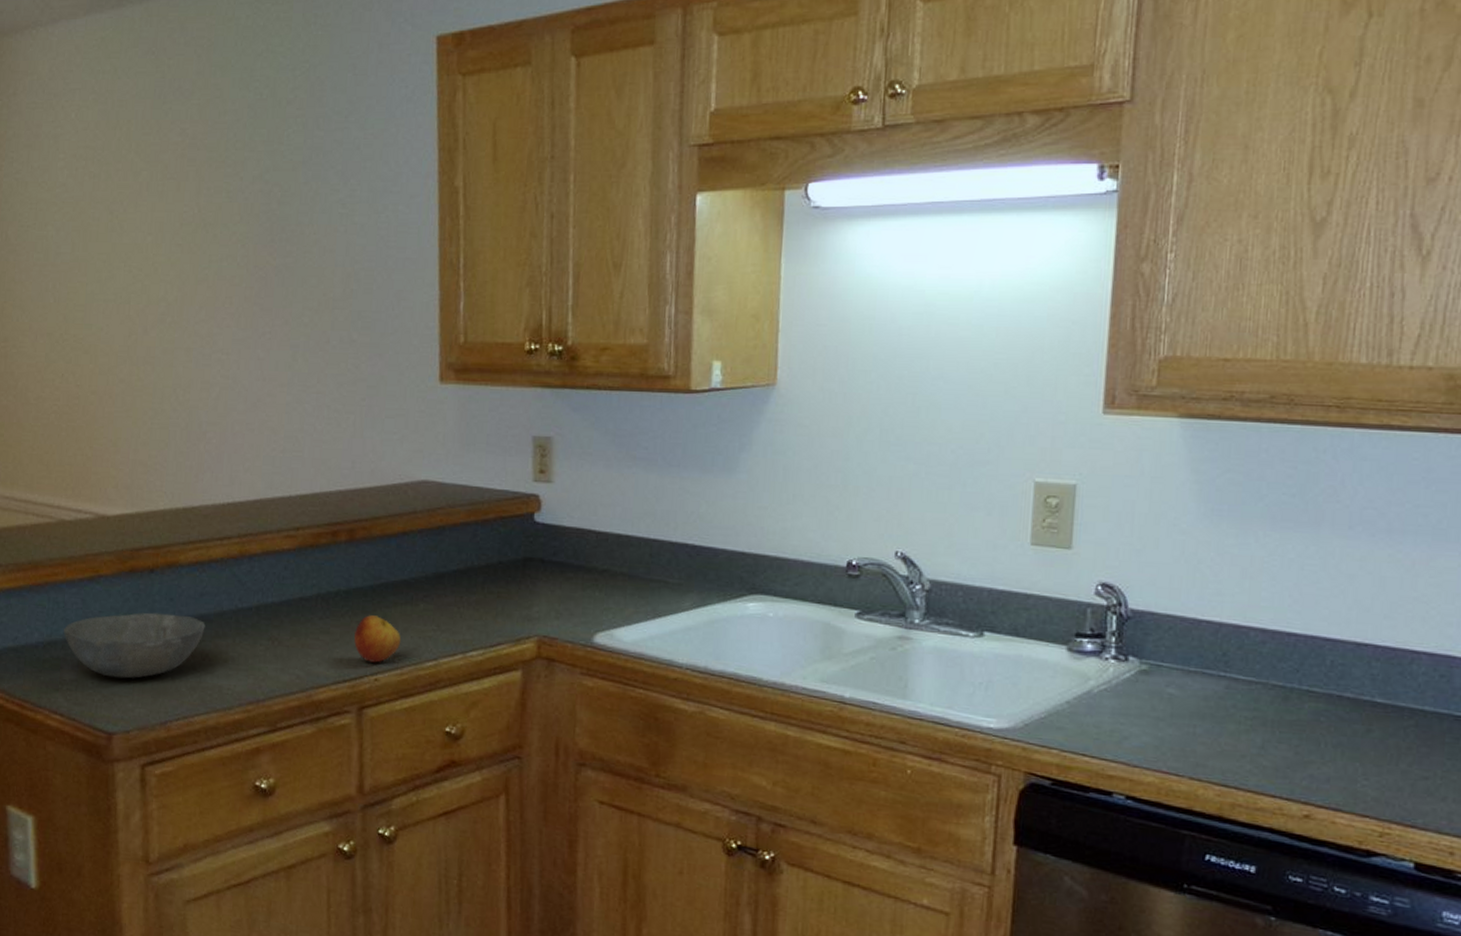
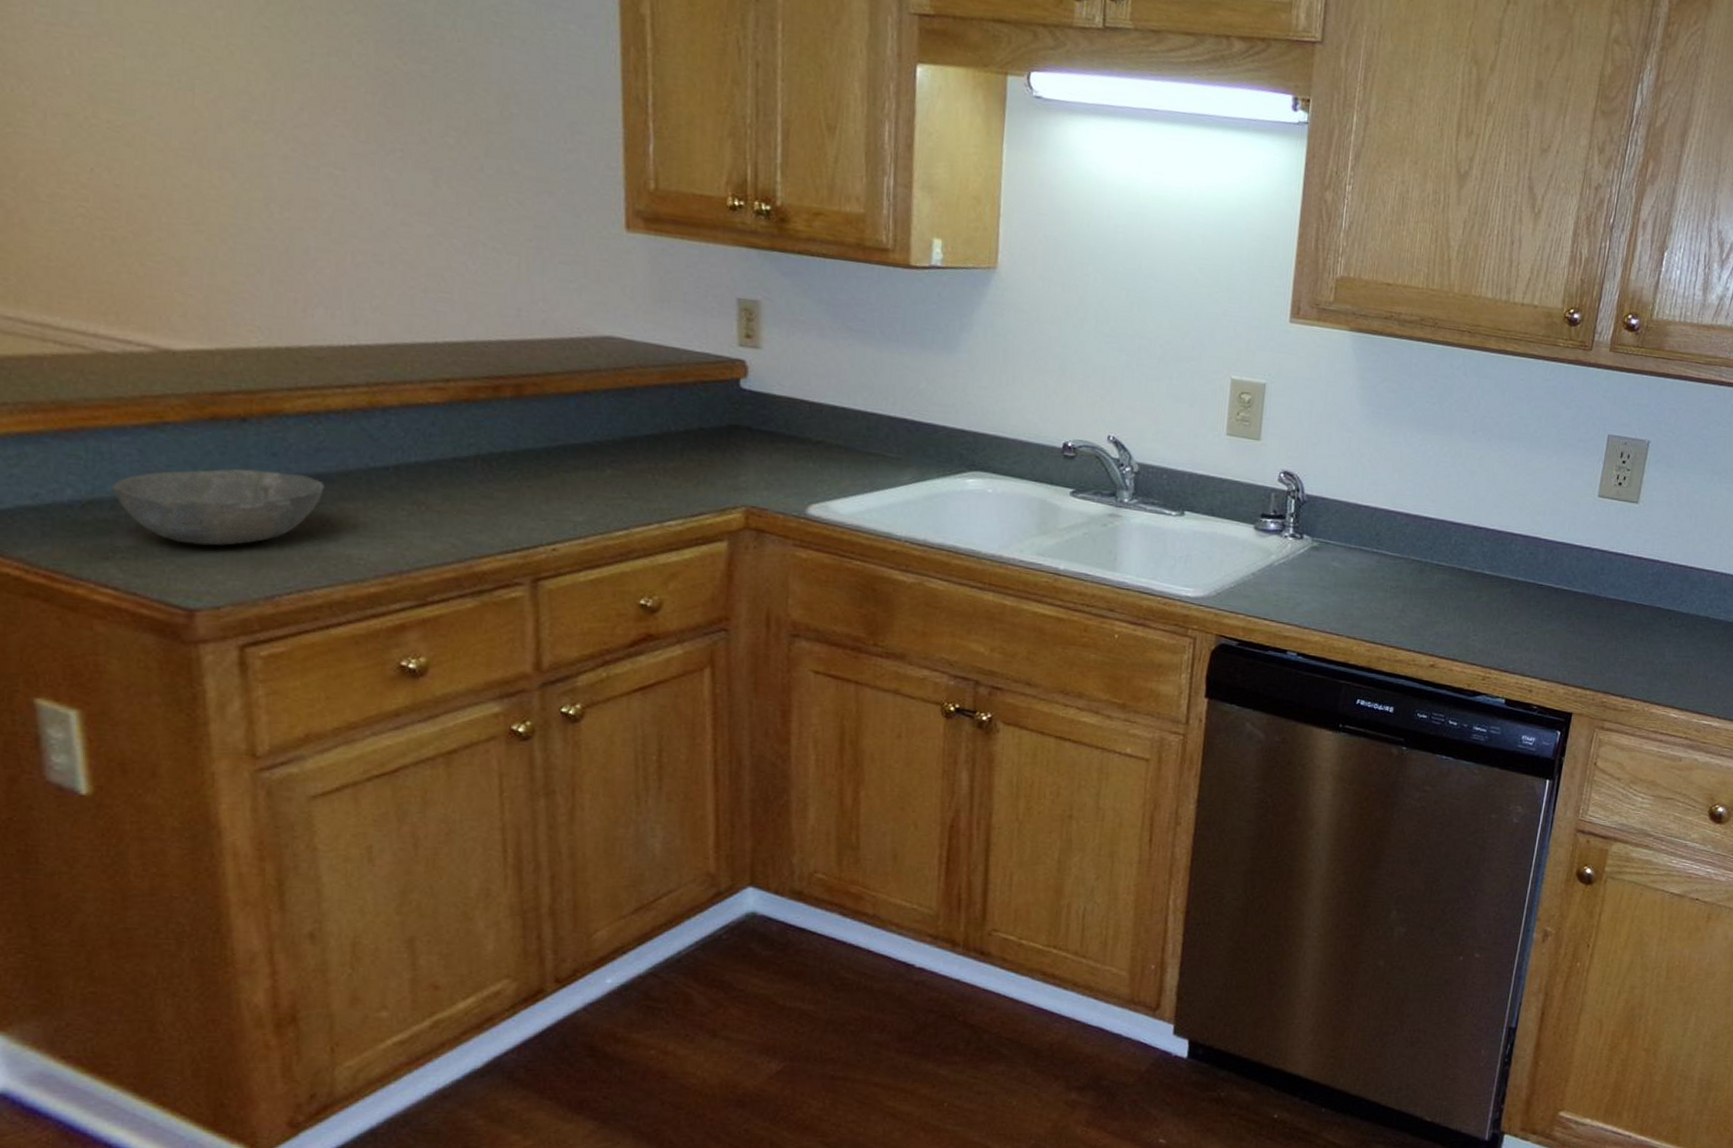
apple: present [354,615,401,663] -> none [525,479,585,532]

